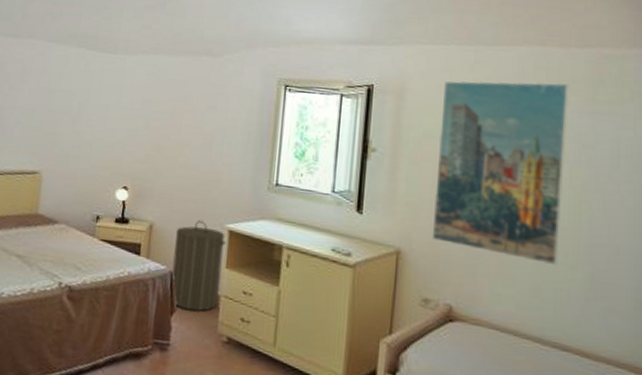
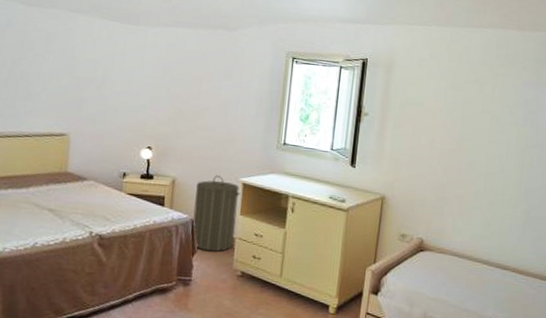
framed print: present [431,80,569,265] -> none [410,56,522,205]

